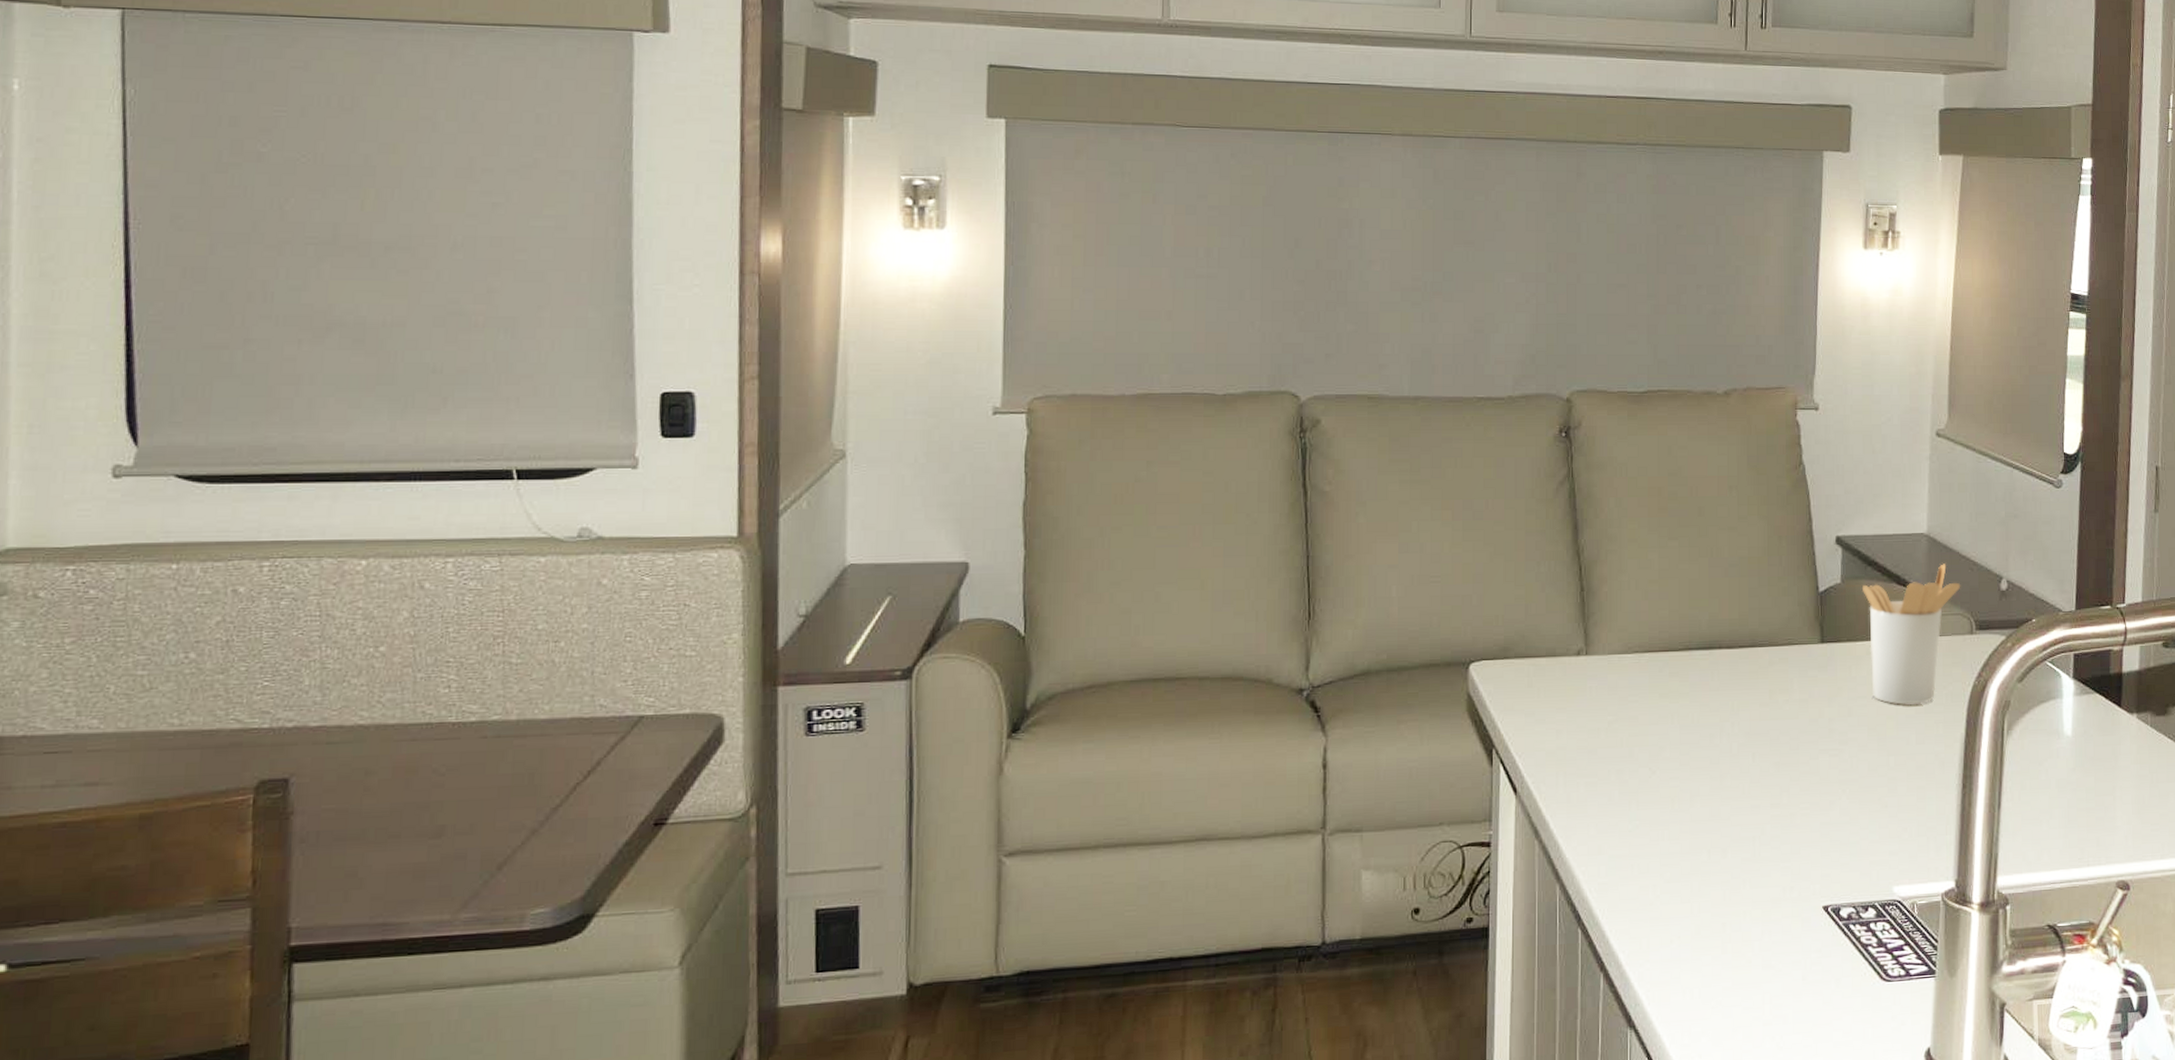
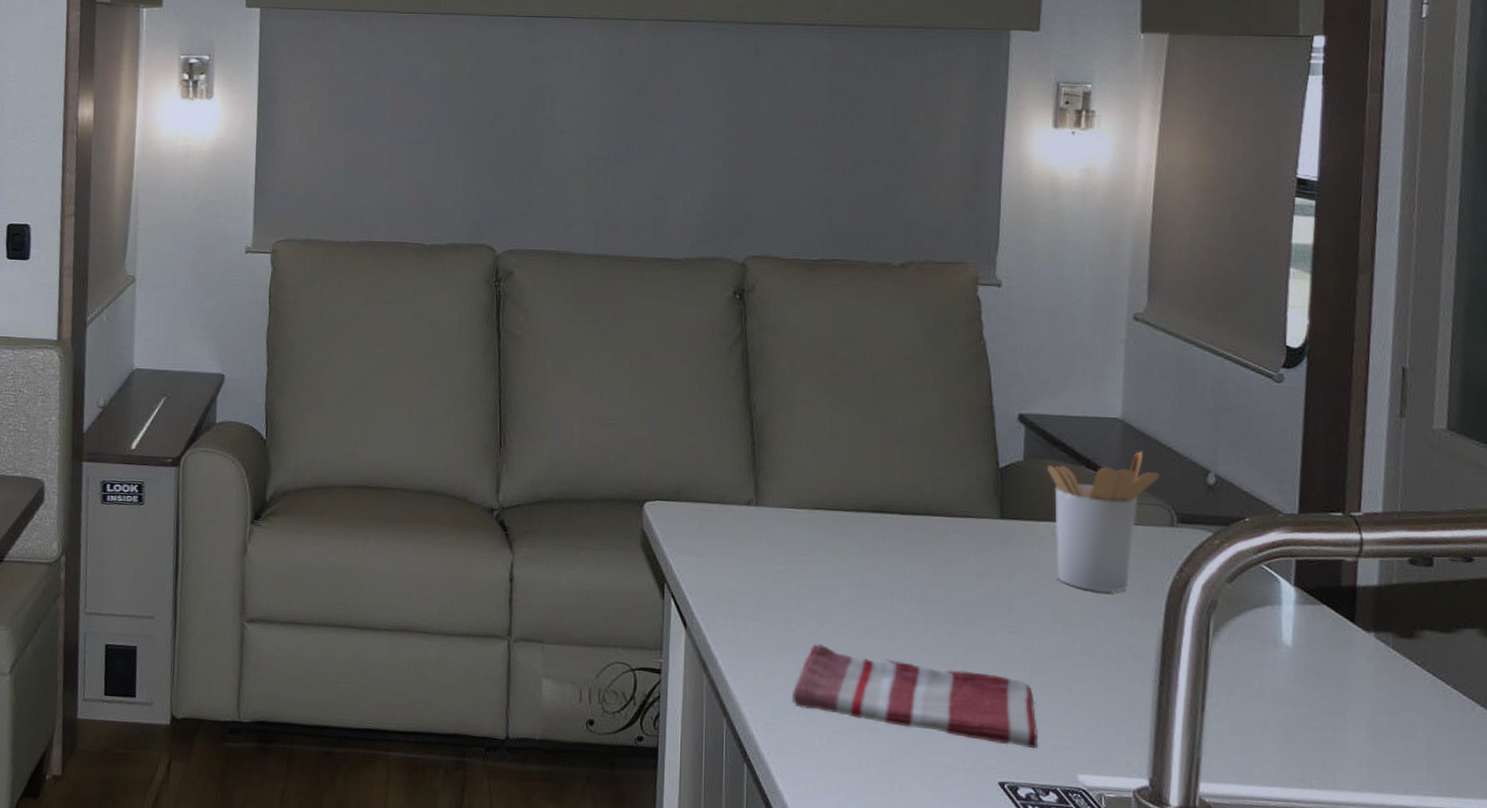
dish towel: none [1625,791,1858,869] -> present [792,643,1039,749]

